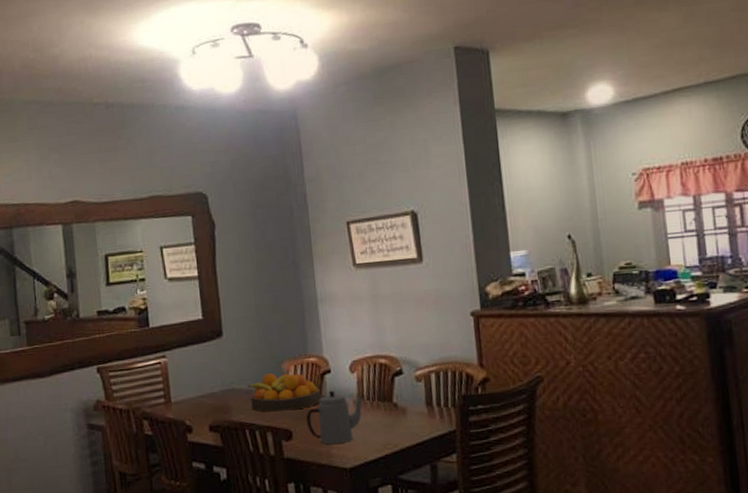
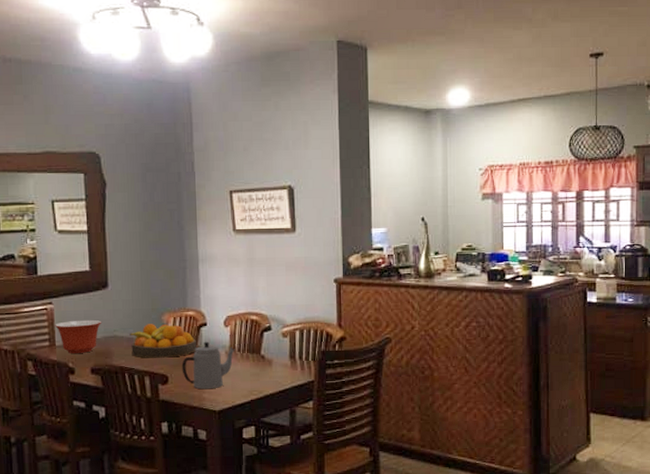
mixing bowl: none [169,372,219,410] -> present [55,319,102,353]

